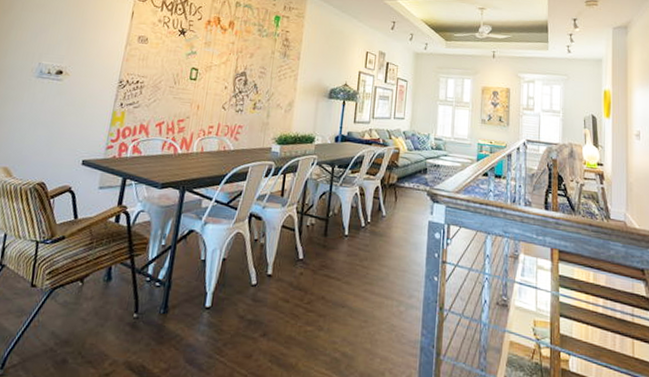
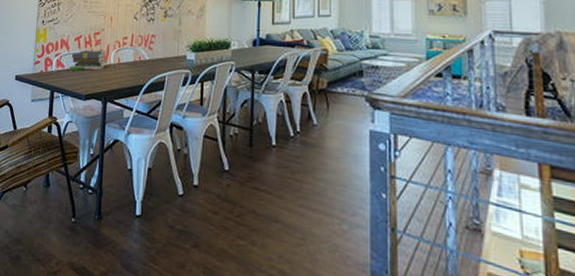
books: none [146,137,190,159] -> present [69,49,107,71]

